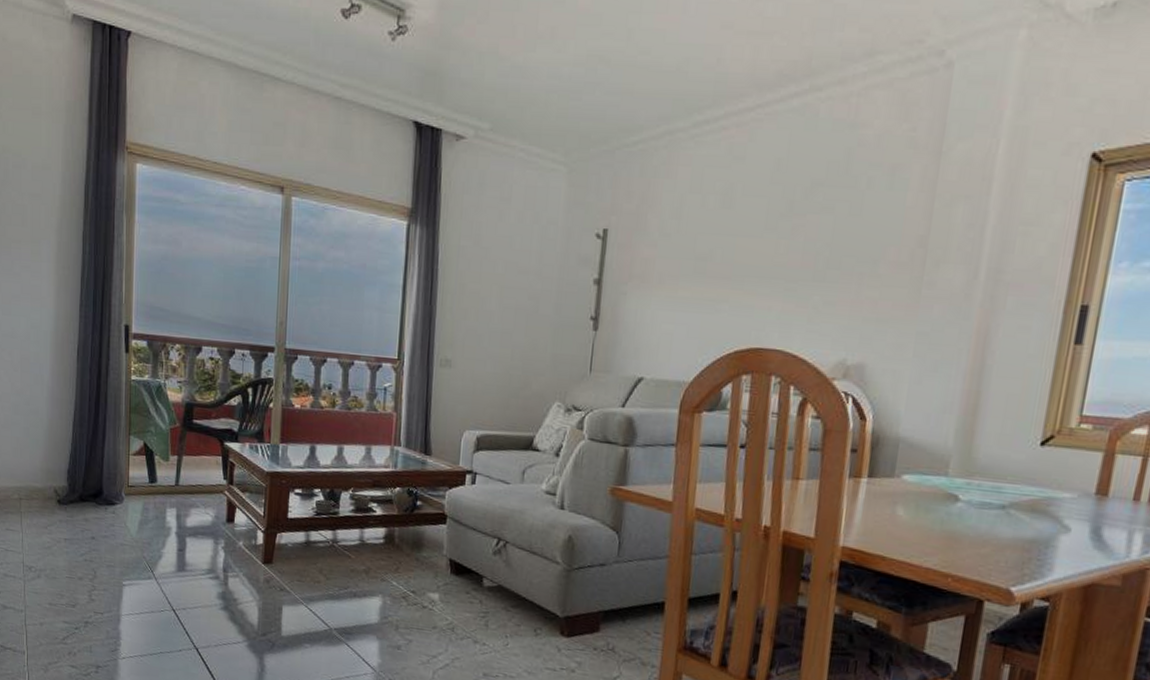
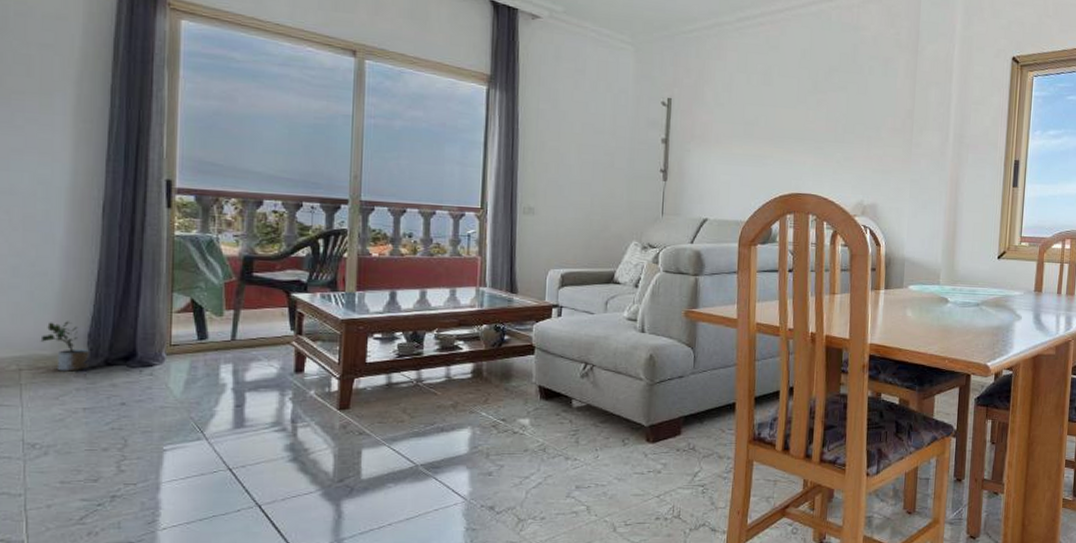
potted plant: none [34,457,69,504] -> present [40,321,90,372]

